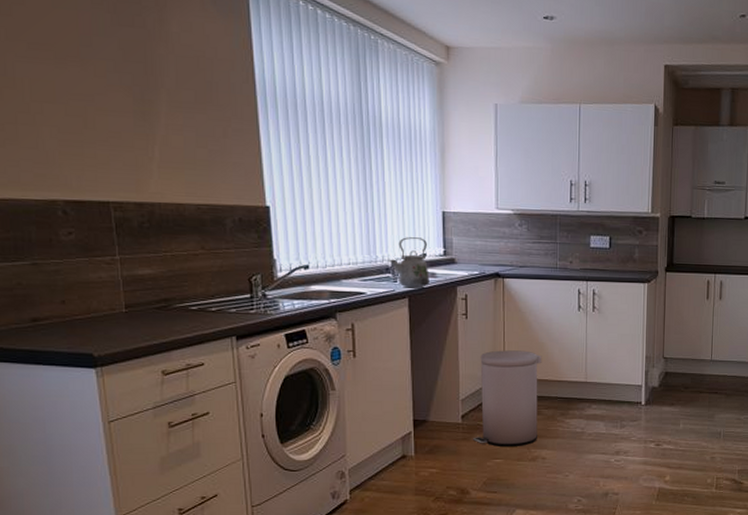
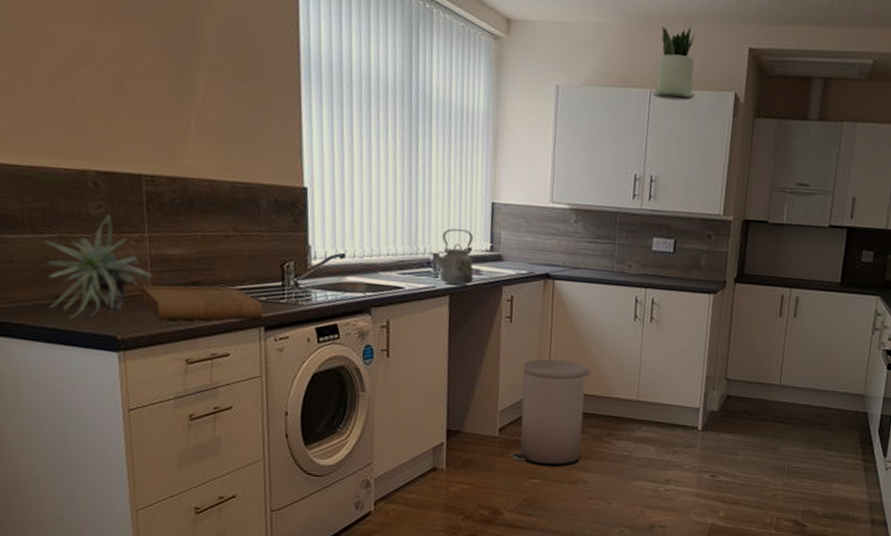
plant: none [17,240,126,342] -> present [44,214,153,321]
cutting board: none [115,301,235,337] -> present [142,285,264,321]
planter: none [582,48,620,114] -> present [652,25,696,101]

